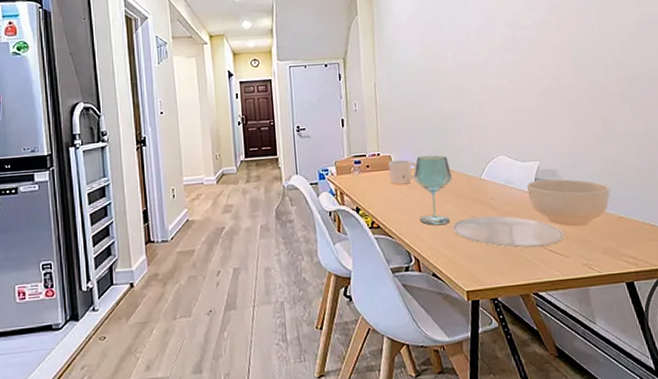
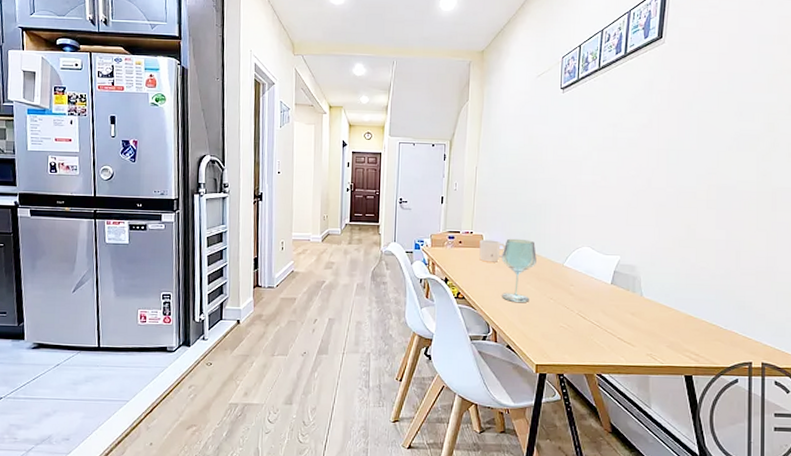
plate: present [452,215,565,248] -> none [530,299,634,334]
bowl: present [527,179,611,227] -> none [606,273,684,320]

